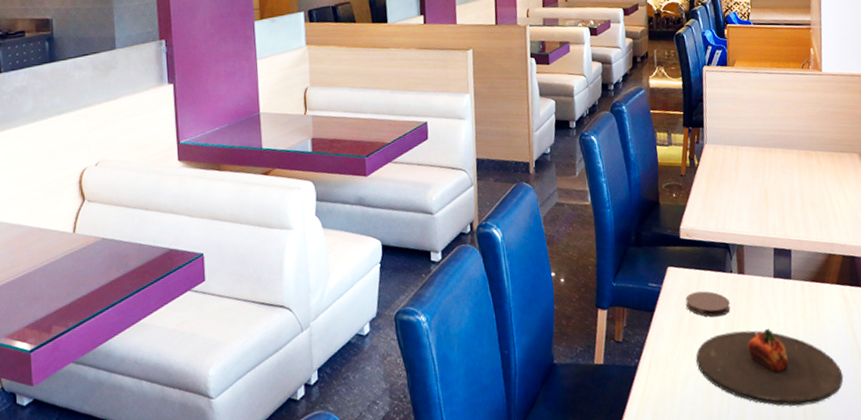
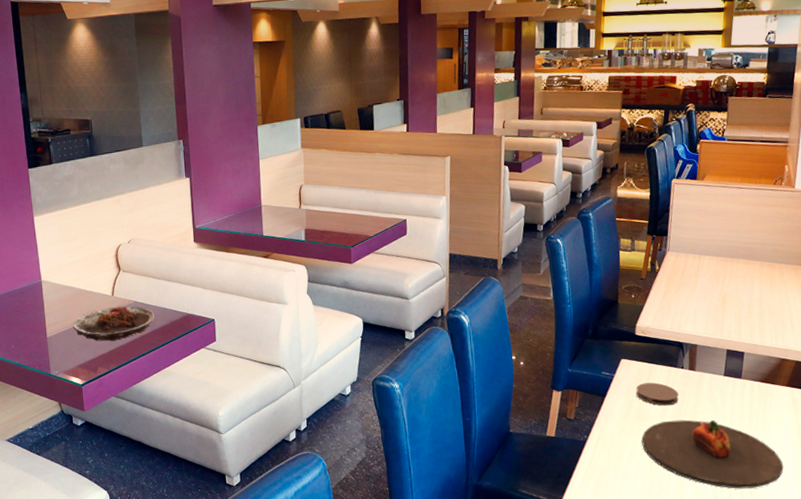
plate: none [20,243,128,292] -> present [73,305,155,341]

